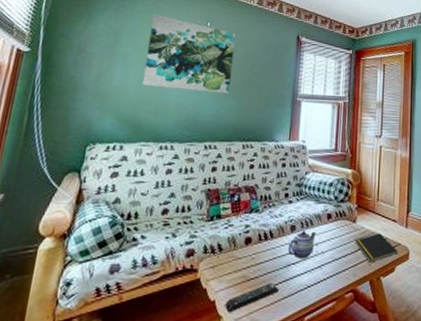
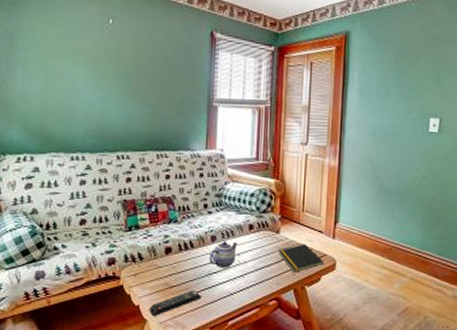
wall art: present [142,13,236,94] -> none [46,11,142,100]

